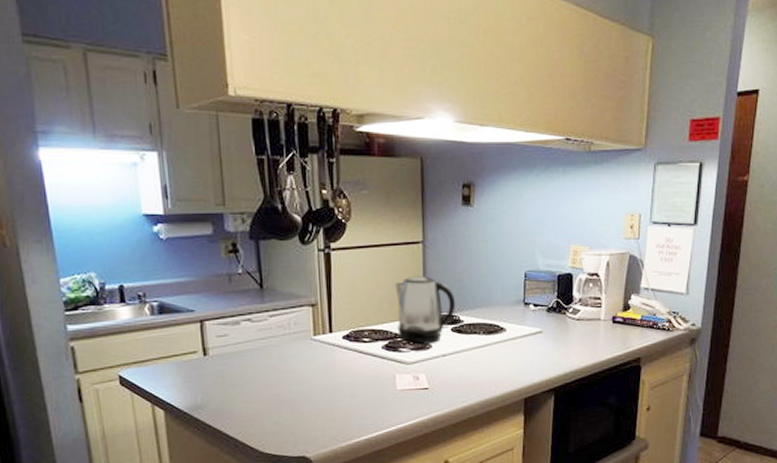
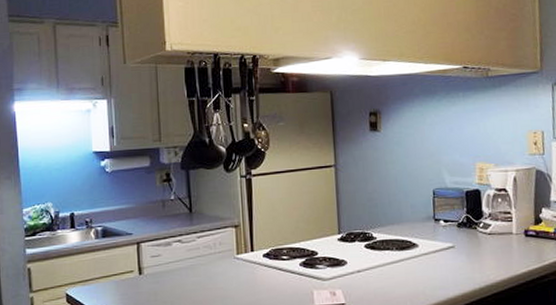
kettle: present [395,275,456,344] -> none [310,196,369,261]

